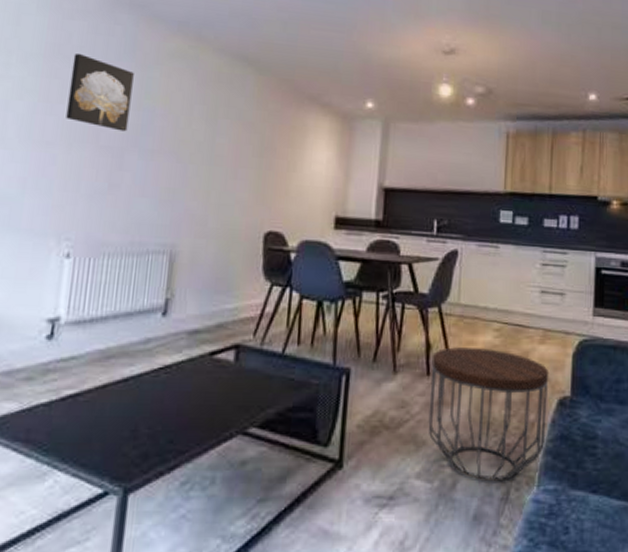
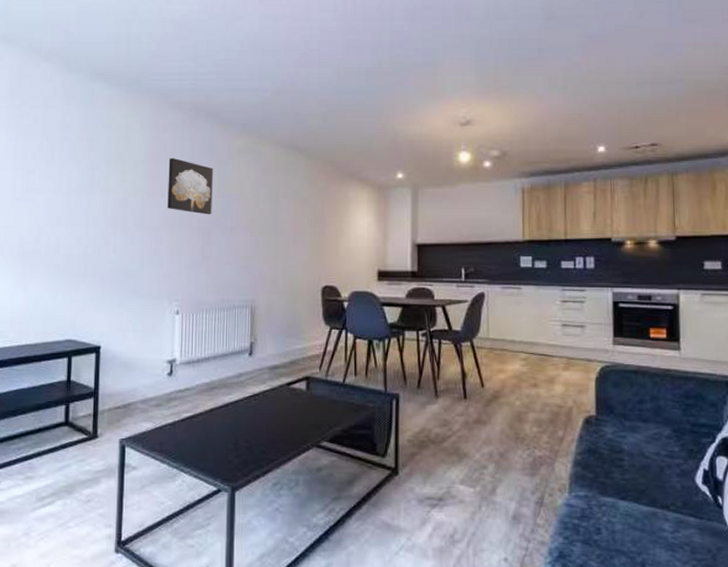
side table: present [428,347,549,480] -> none [467,375,575,487]

